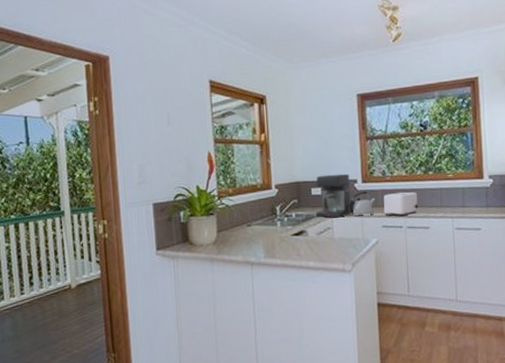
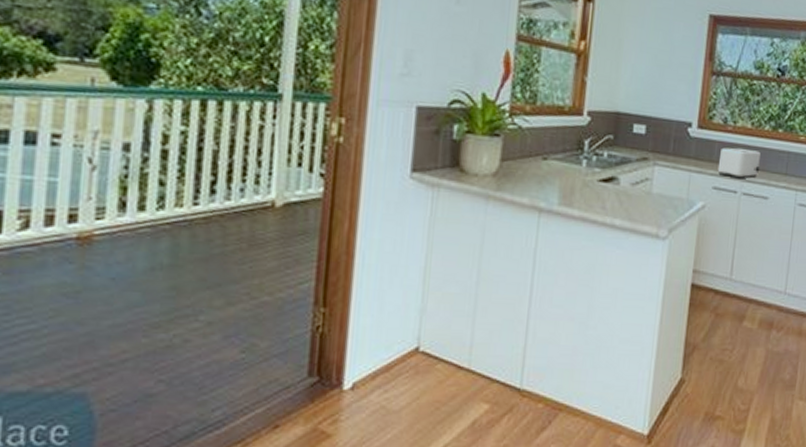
coffee maker: present [315,173,351,218] -> none [633,109,684,168]
kettle: present [349,191,376,217] -> none [675,139,711,170]

